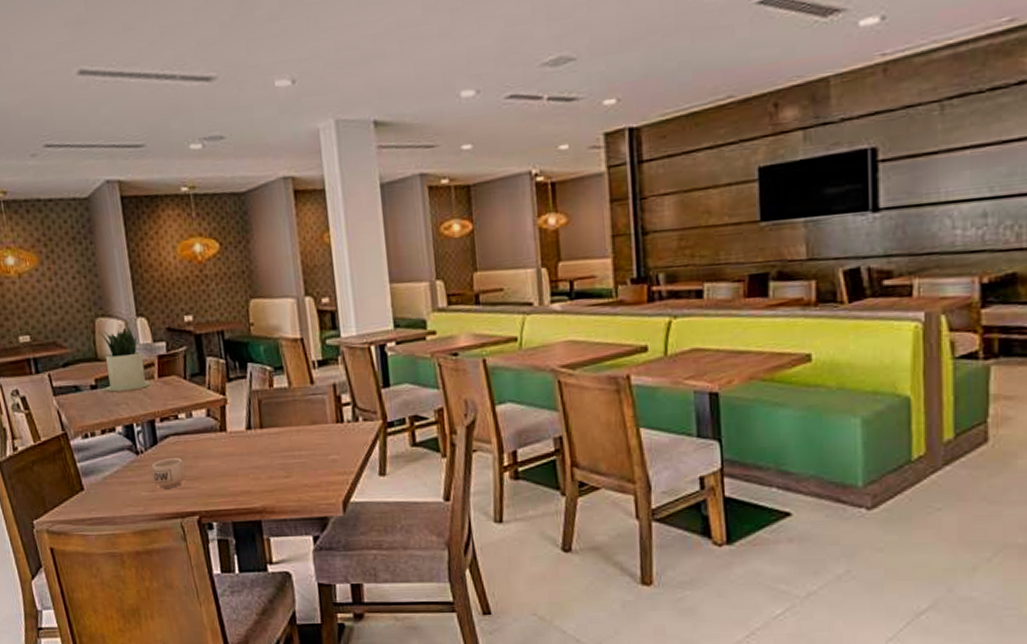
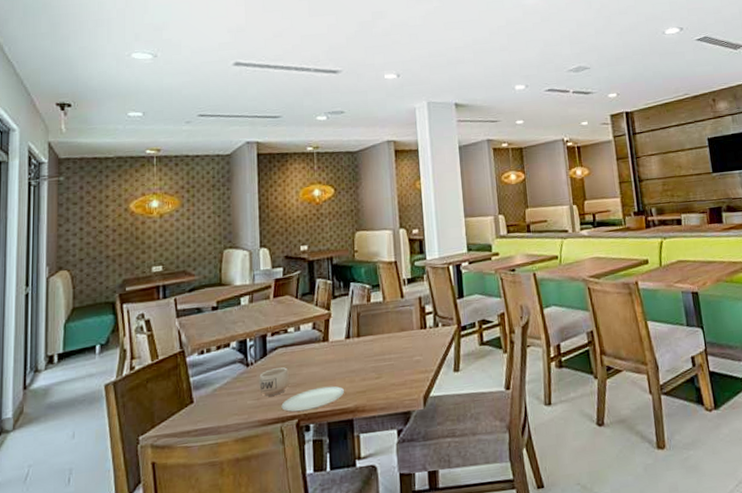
planter: present [101,327,150,393] -> none [226,256,265,313]
plate: none [179,482,250,508] -> present [281,386,345,413]

